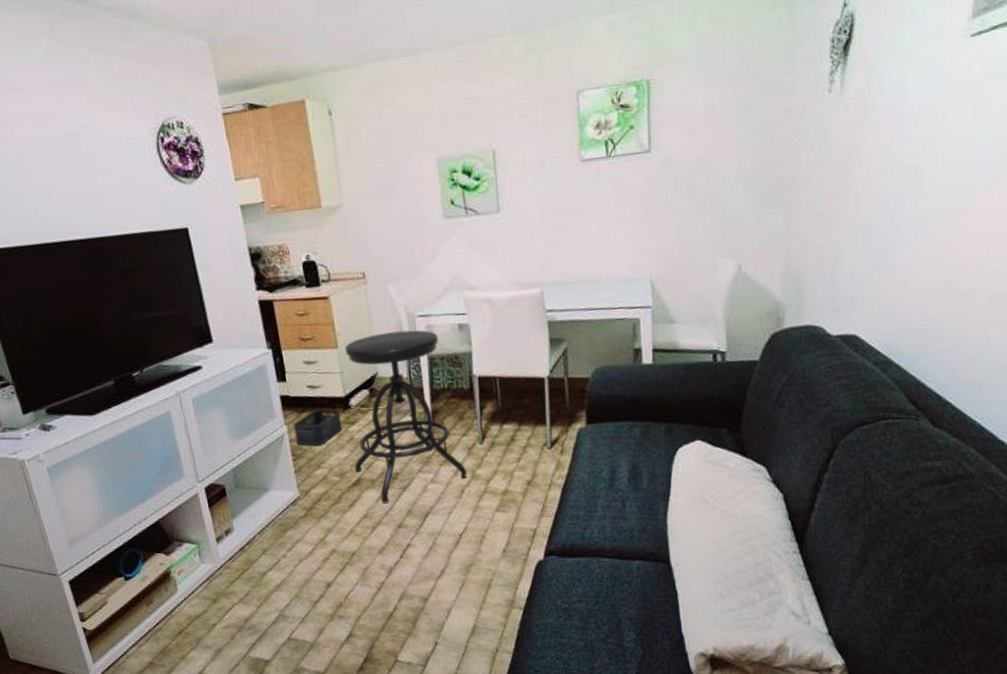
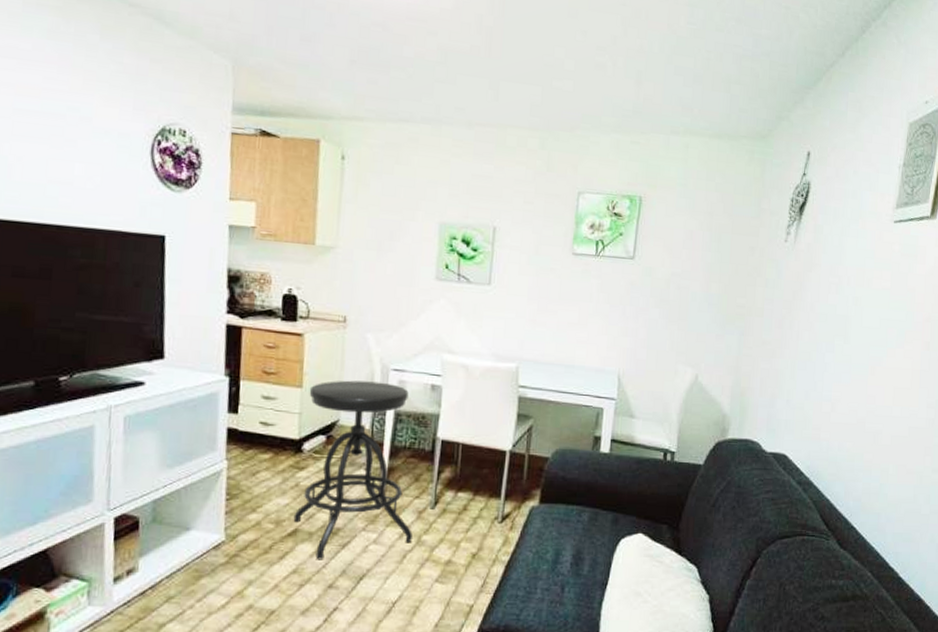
storage bin: present [294,409,343,446] -> none [234,448,290,487]

